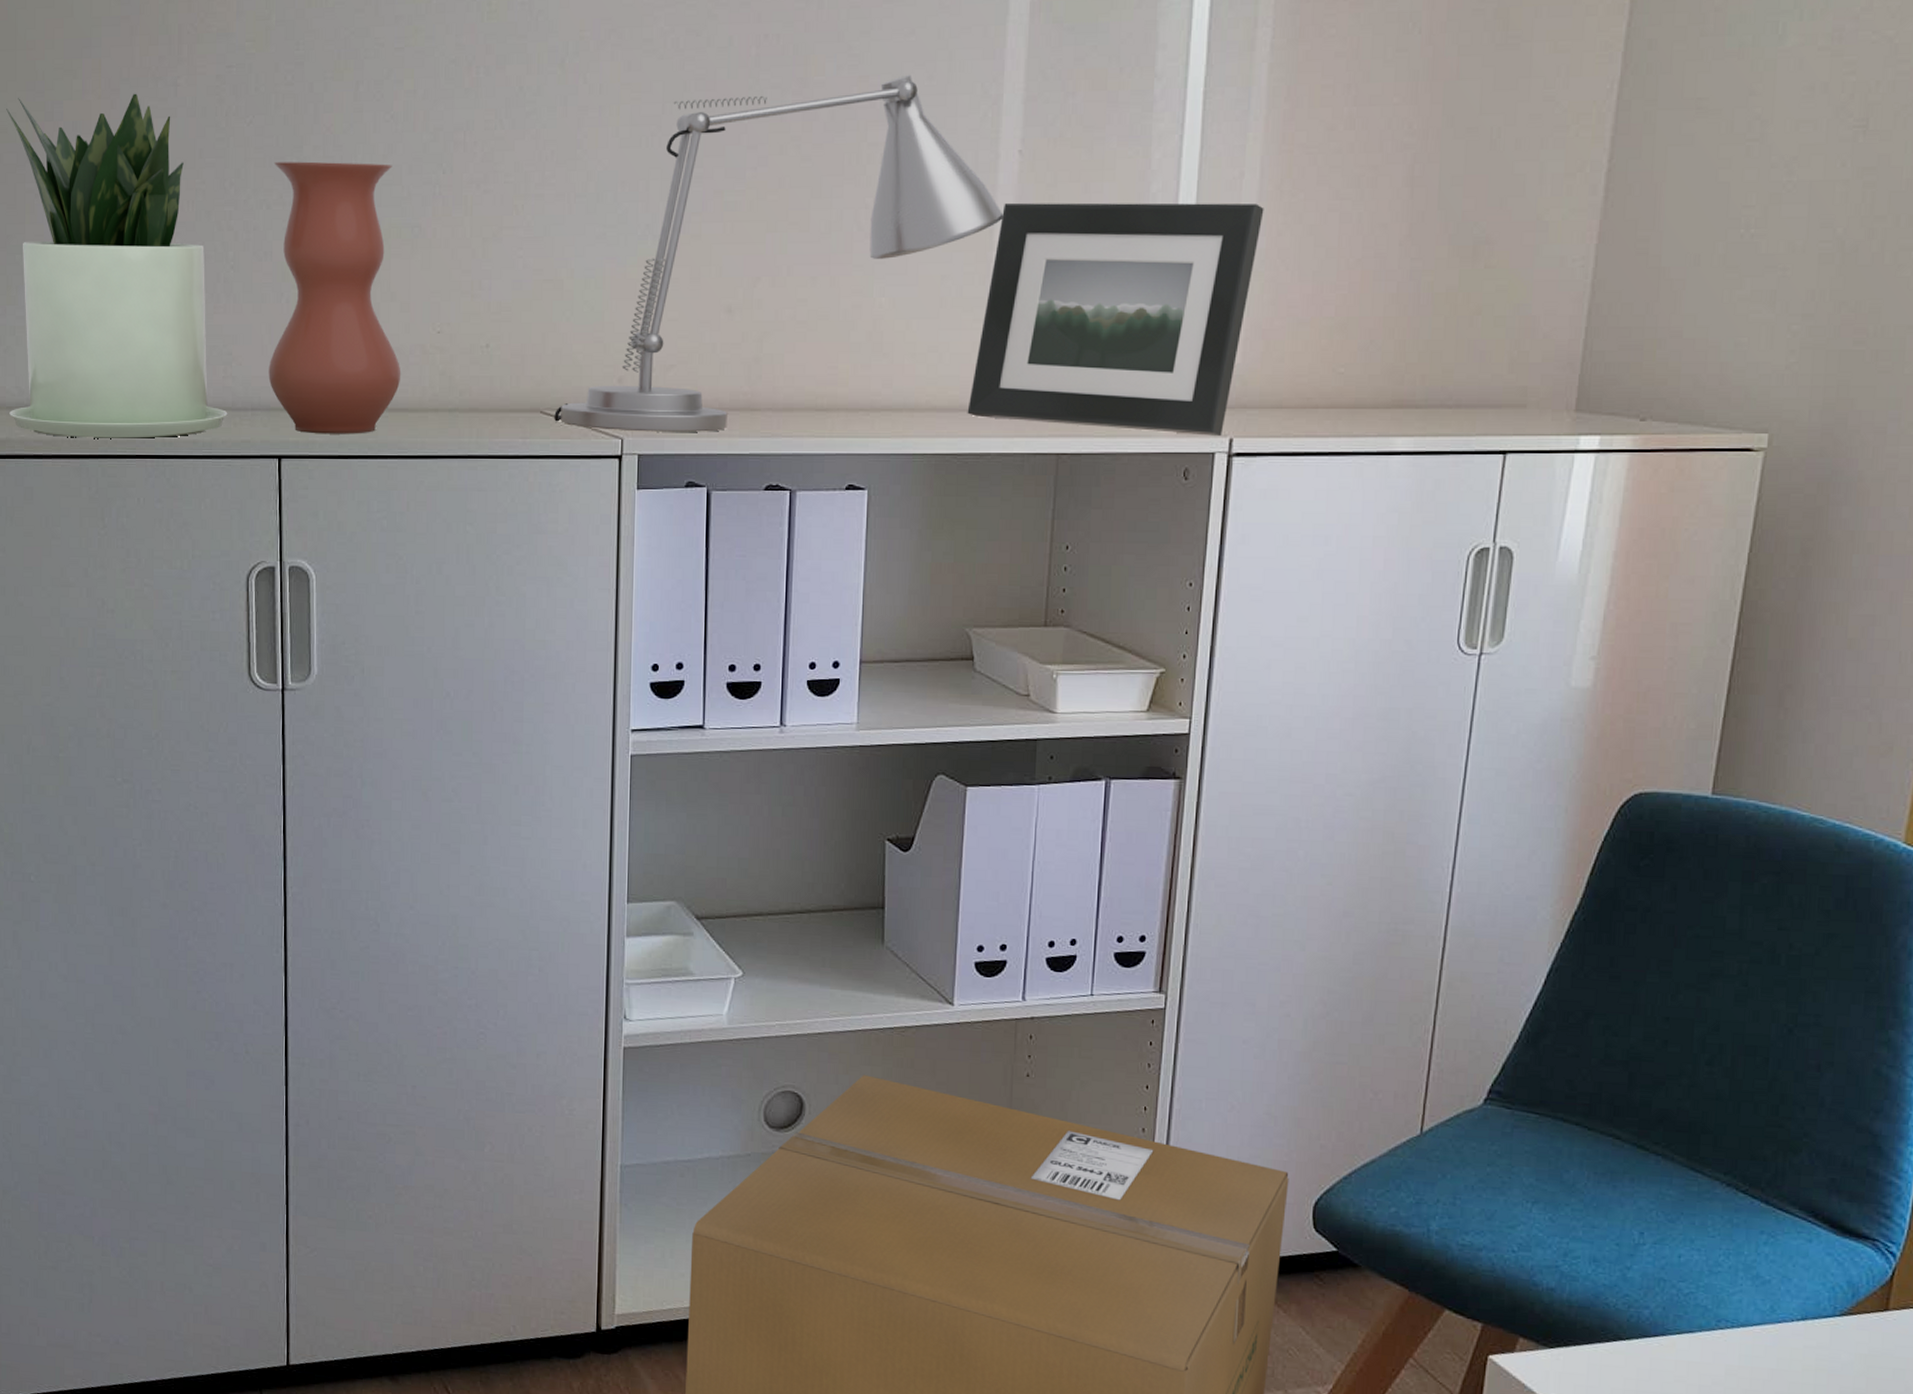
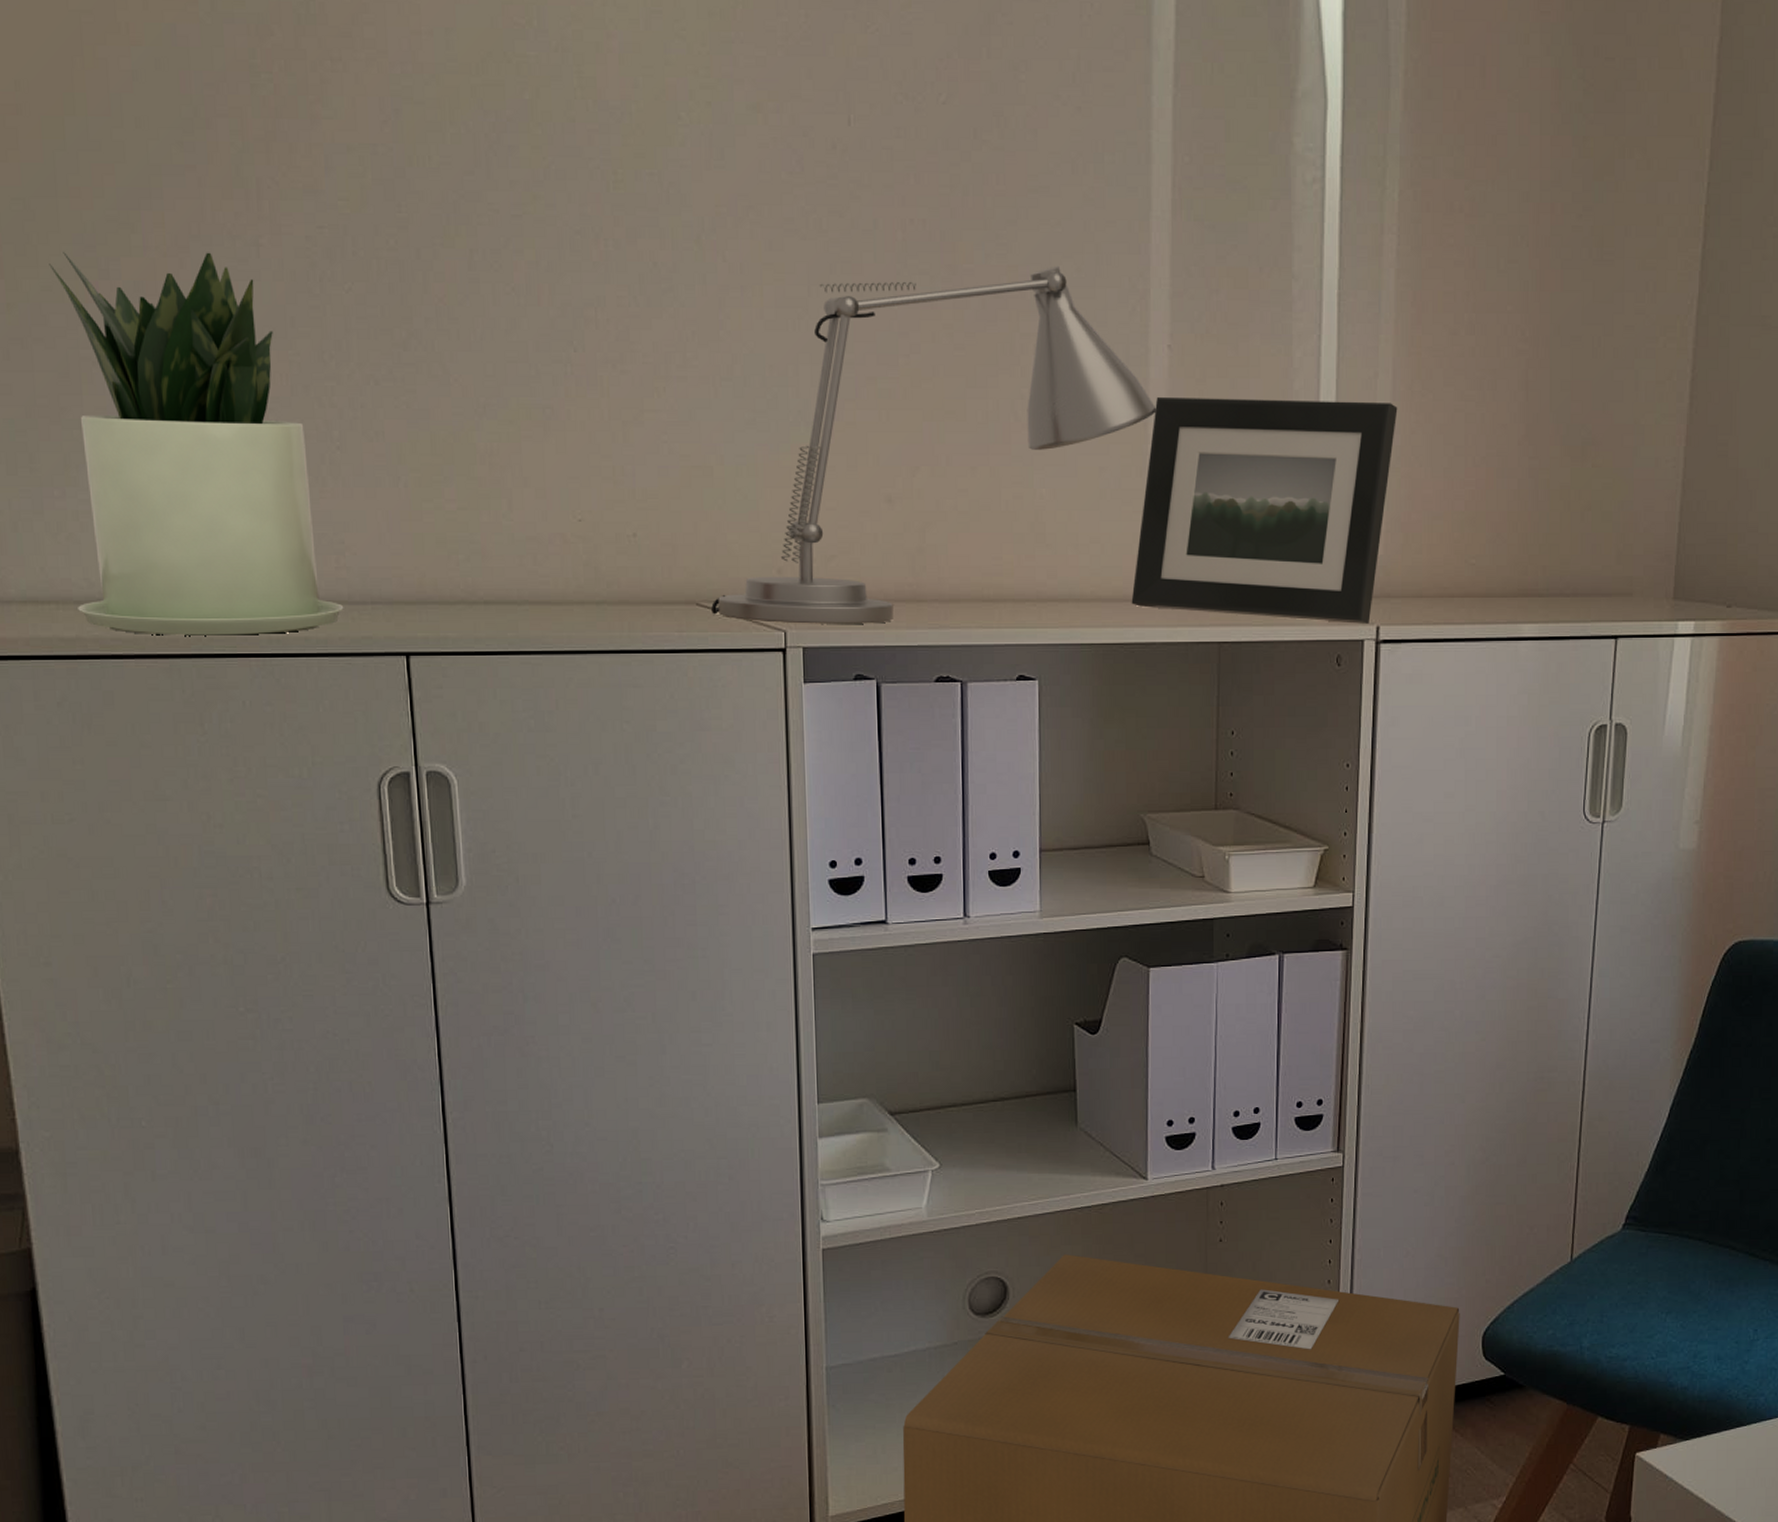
vase: present [268,161,401,434] -> none [379,334,541,629]

